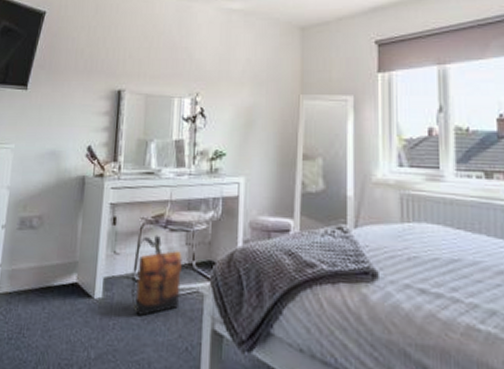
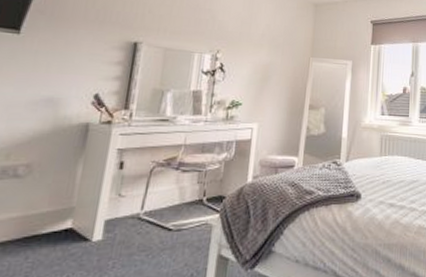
backpack: present [131,235,182,316] -> none [135,176,193,251]

